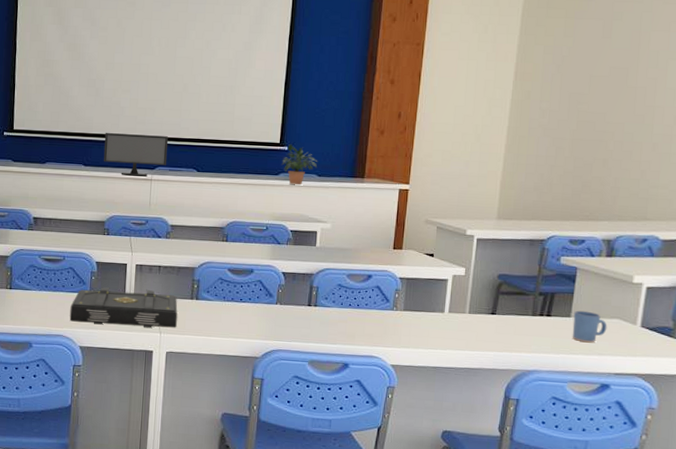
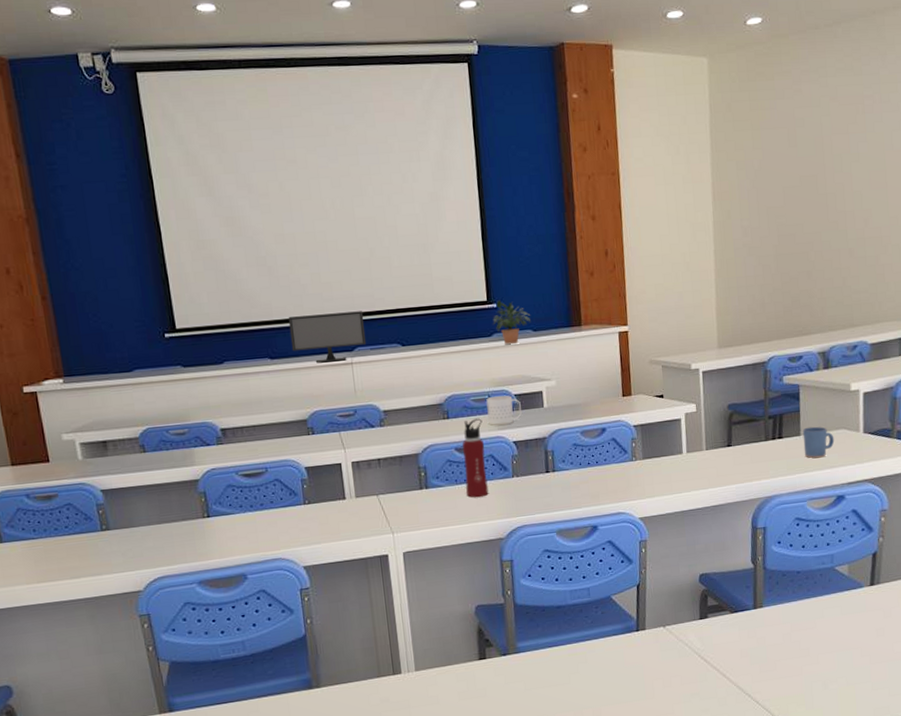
spell book: present [69,287,178,328] -> none [284,487,410,541]
water bottle: none [232,246,257,317] -> present [462,418,489,498]
mug: none [262,228,295,256] -> present [486,395,522,426]

